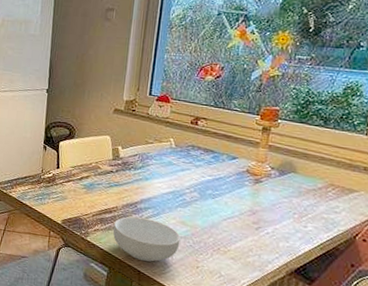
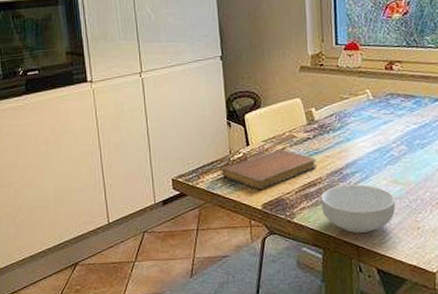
notebook: none [32,175,116,207] -> present [221,148,318,190]

